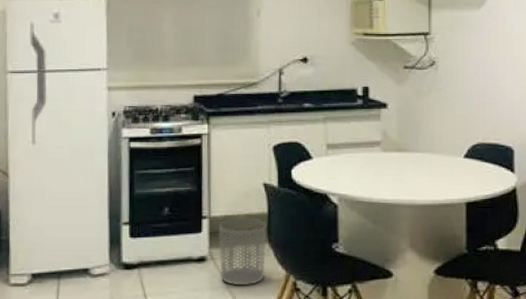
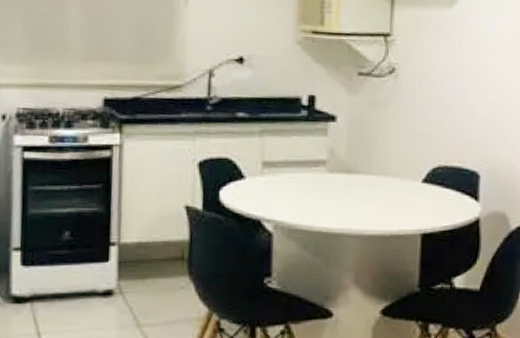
waste bin: present [218,218,266,285] -> none [129,245,187,324]

